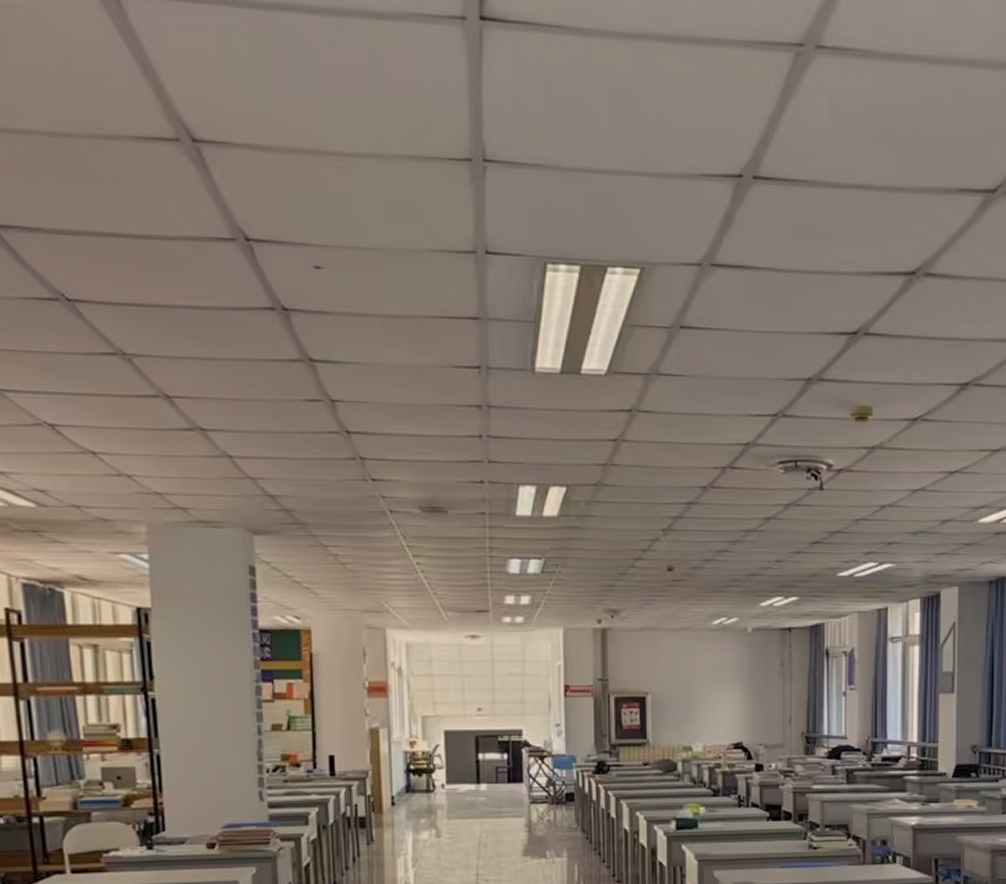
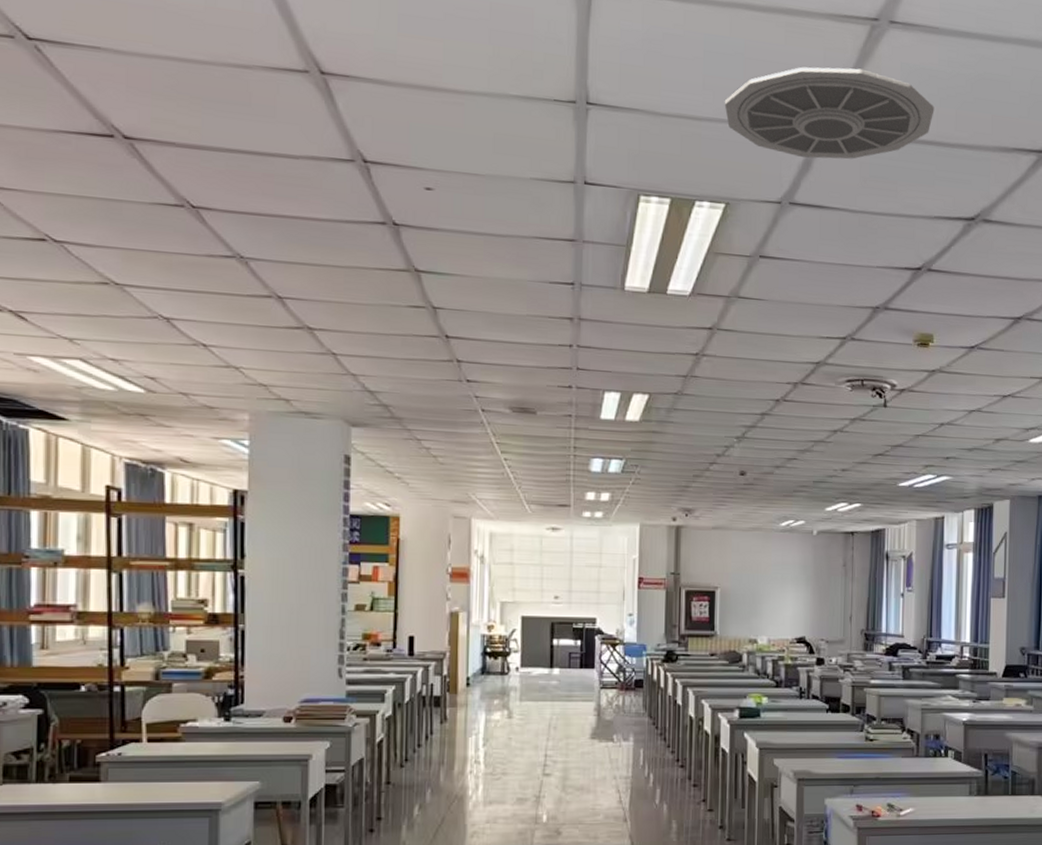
ceiling vent: none [634,104,869,212] -> present [724,67,935,159]

